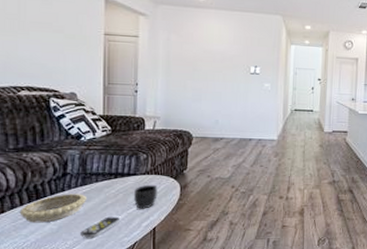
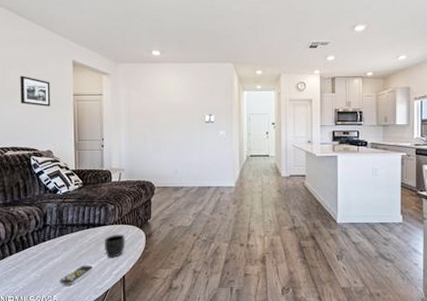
decorative bowl: present [19,194,88,223] -> none [9,244,65,271]
picture frame: none [40,7,77,45] -> present [20,76,51,107]

